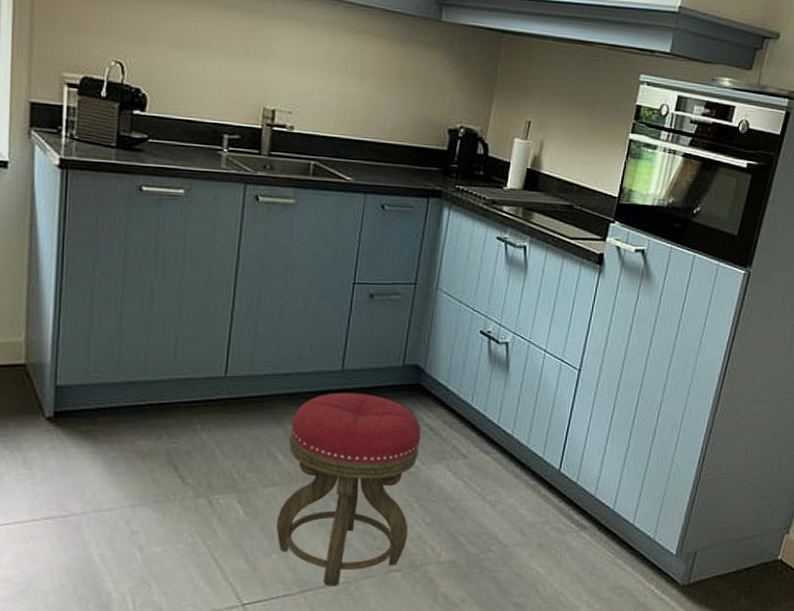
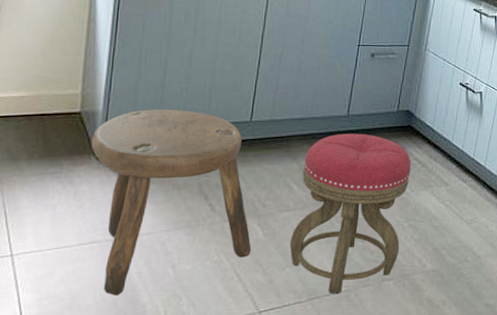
stool: none [39,361,231,581] -> present [91,109,251,296]

